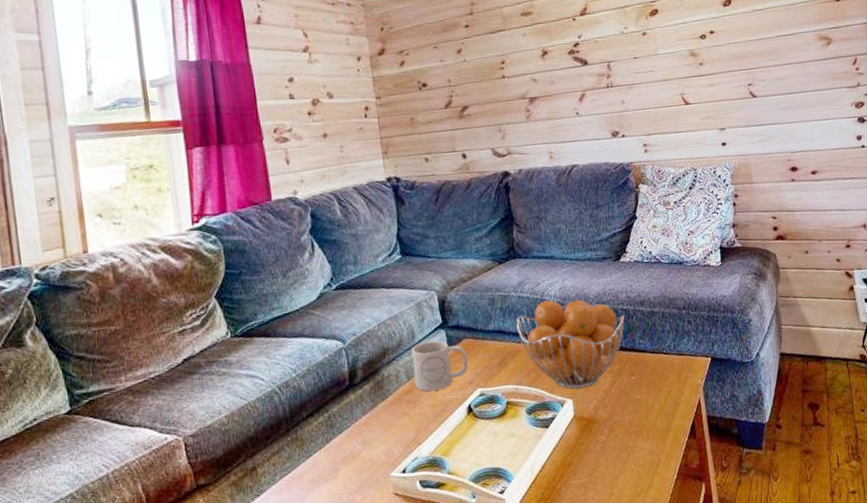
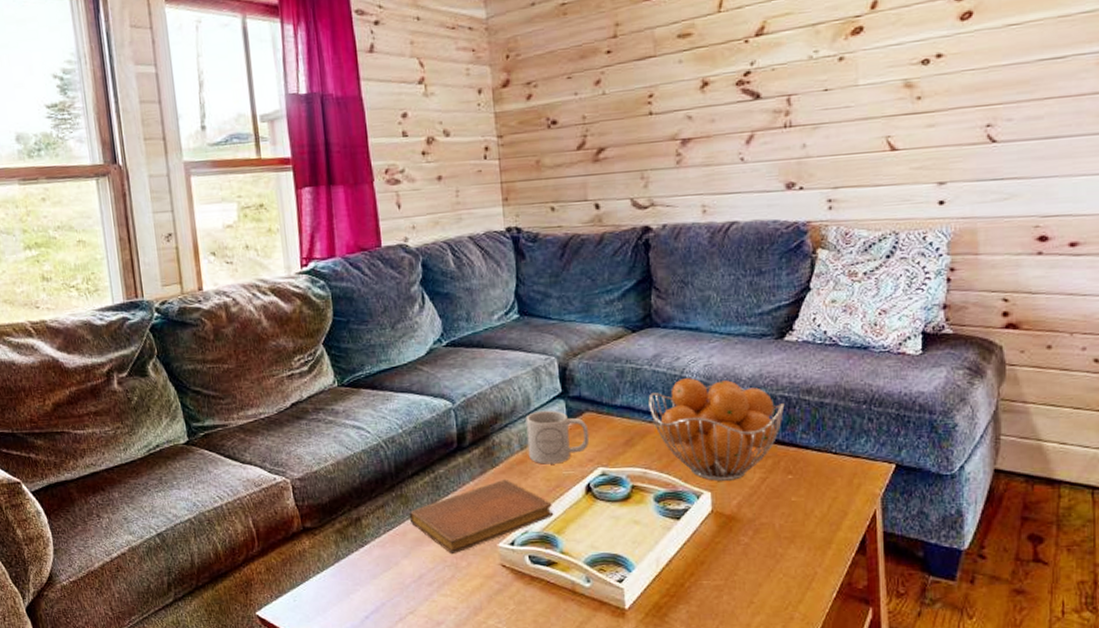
notebook: none [304,409,441,490] -> present [409,479,554,554]

